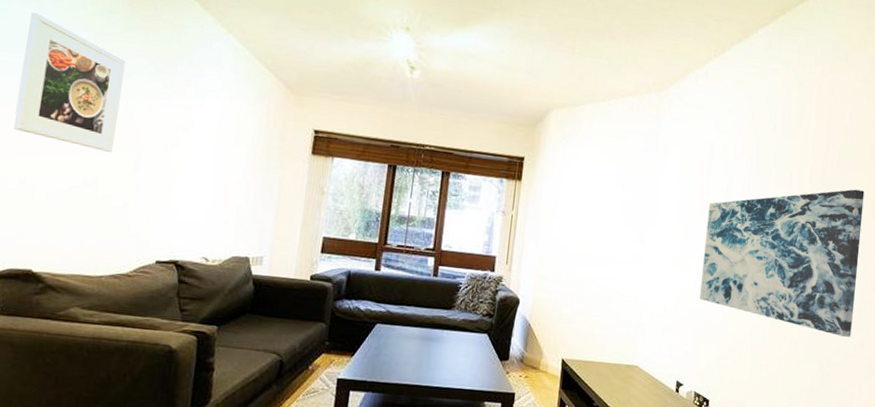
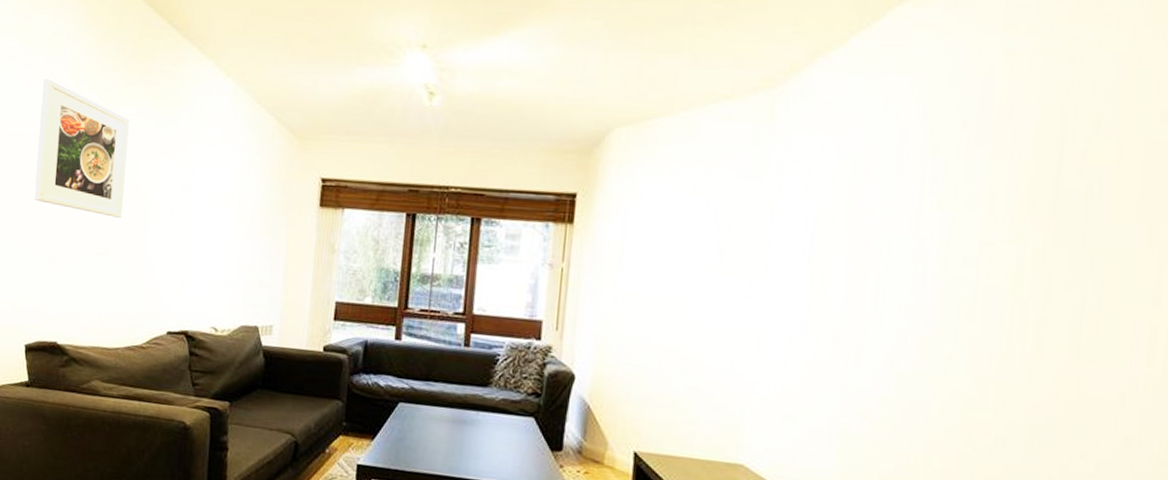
wall art: present [700,189,865,337] -> none [839,208,1134,435]

